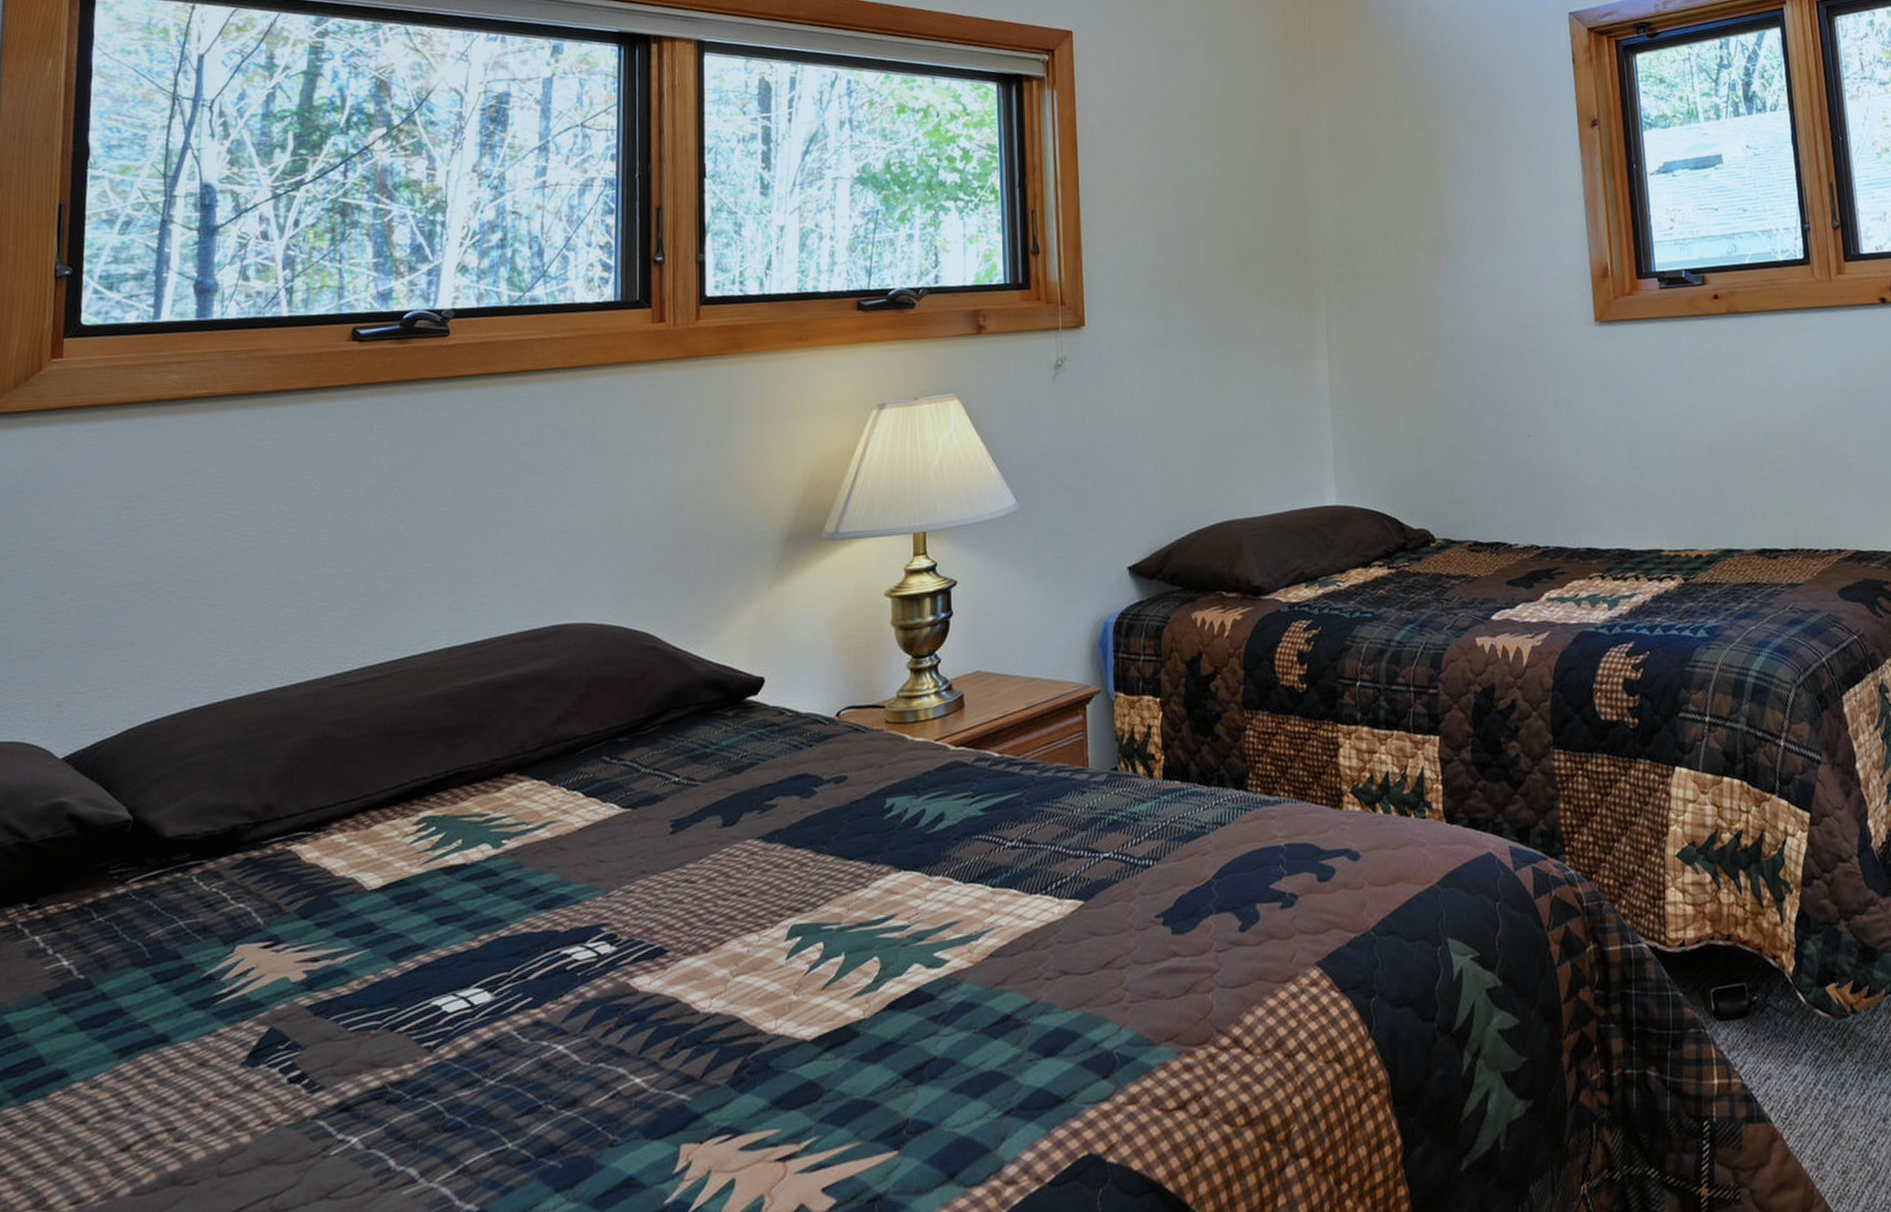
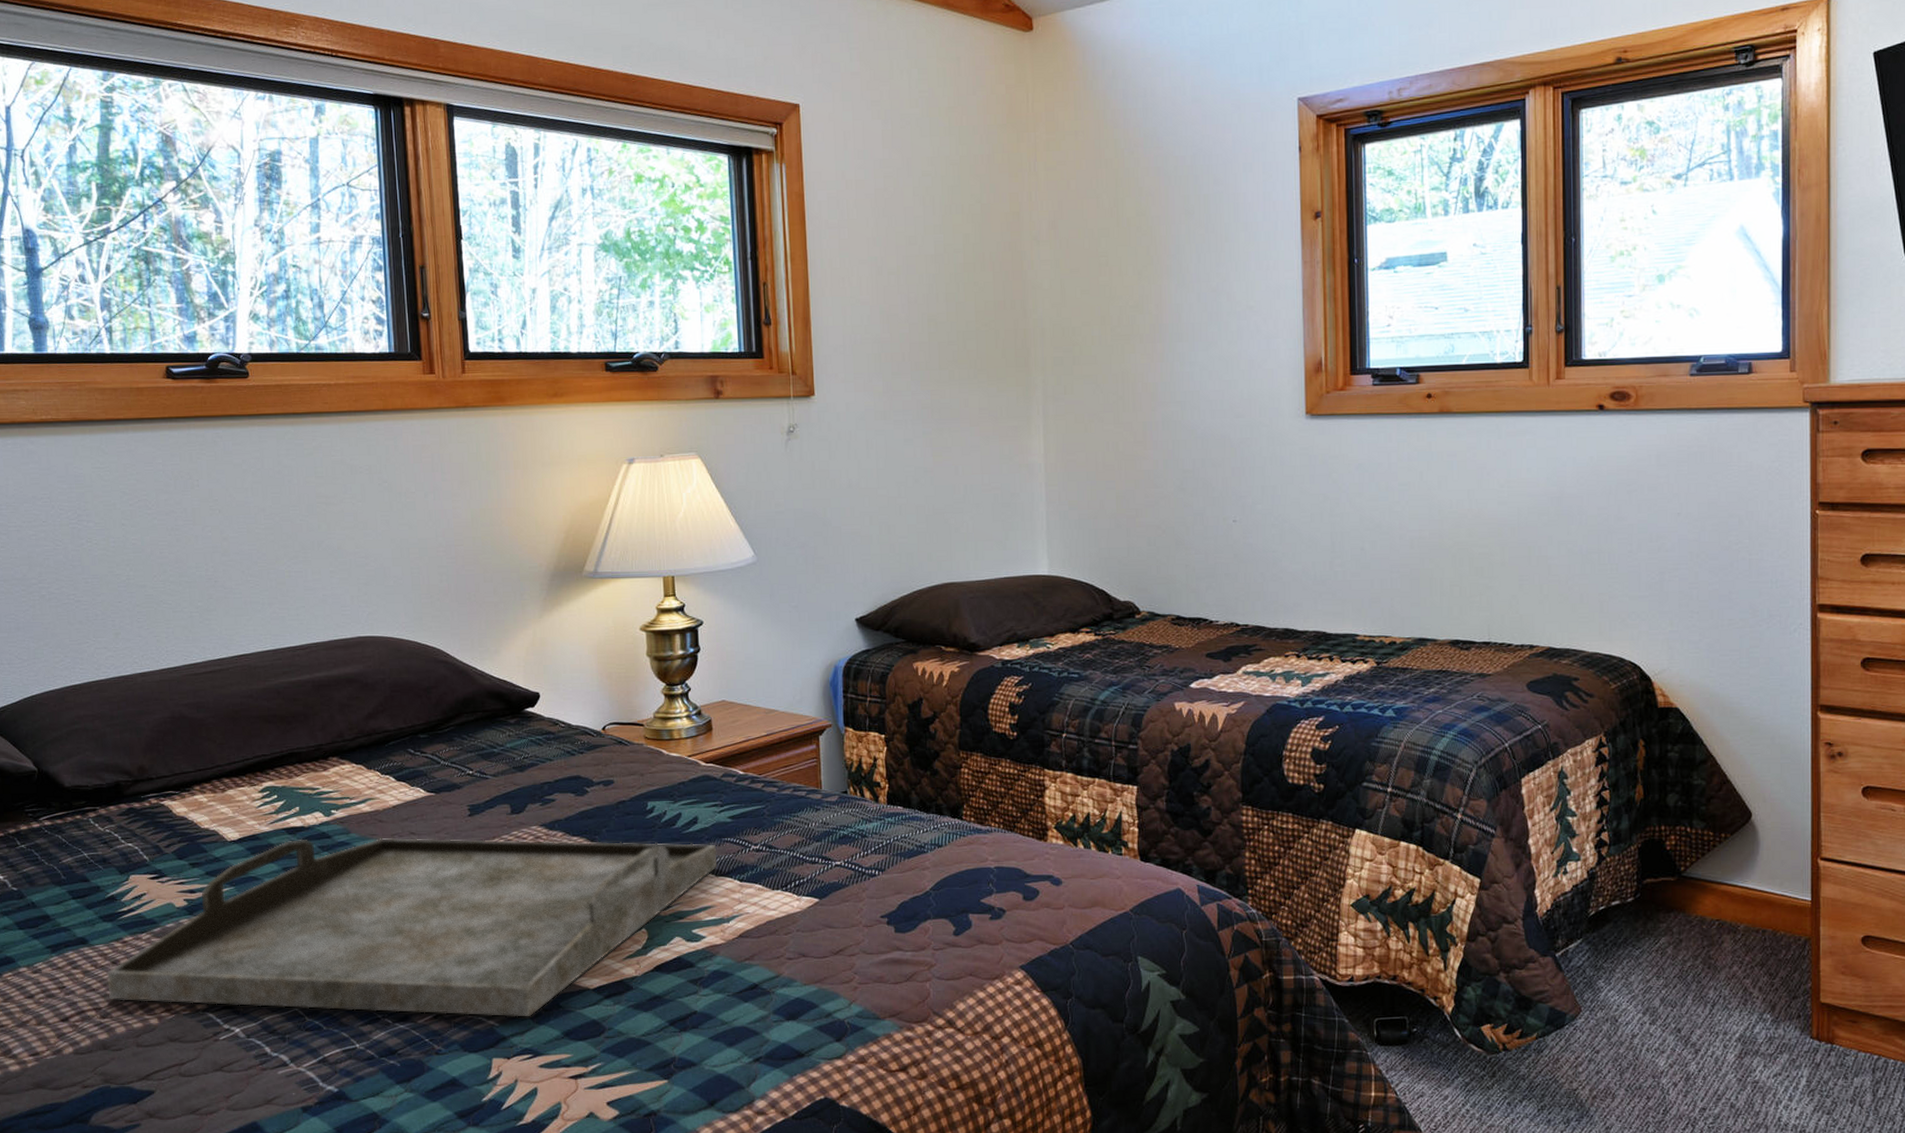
serving tray: none [188,844,965,1116] -> present [106,837,717,1017]

